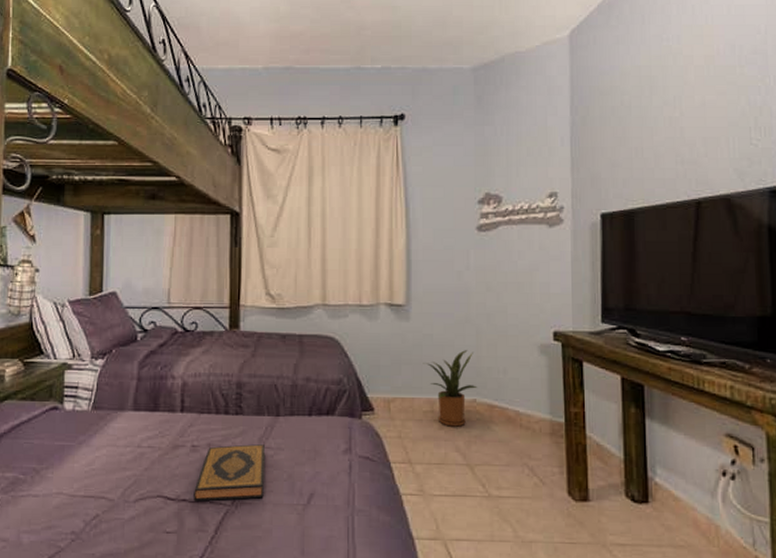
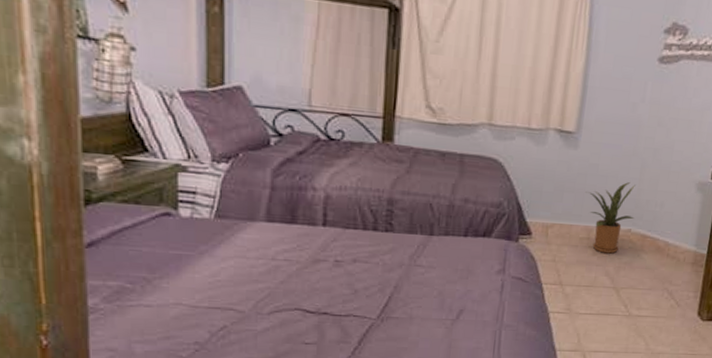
hardback book: present [194,444,266,501] -> none [336,261,416,315]

